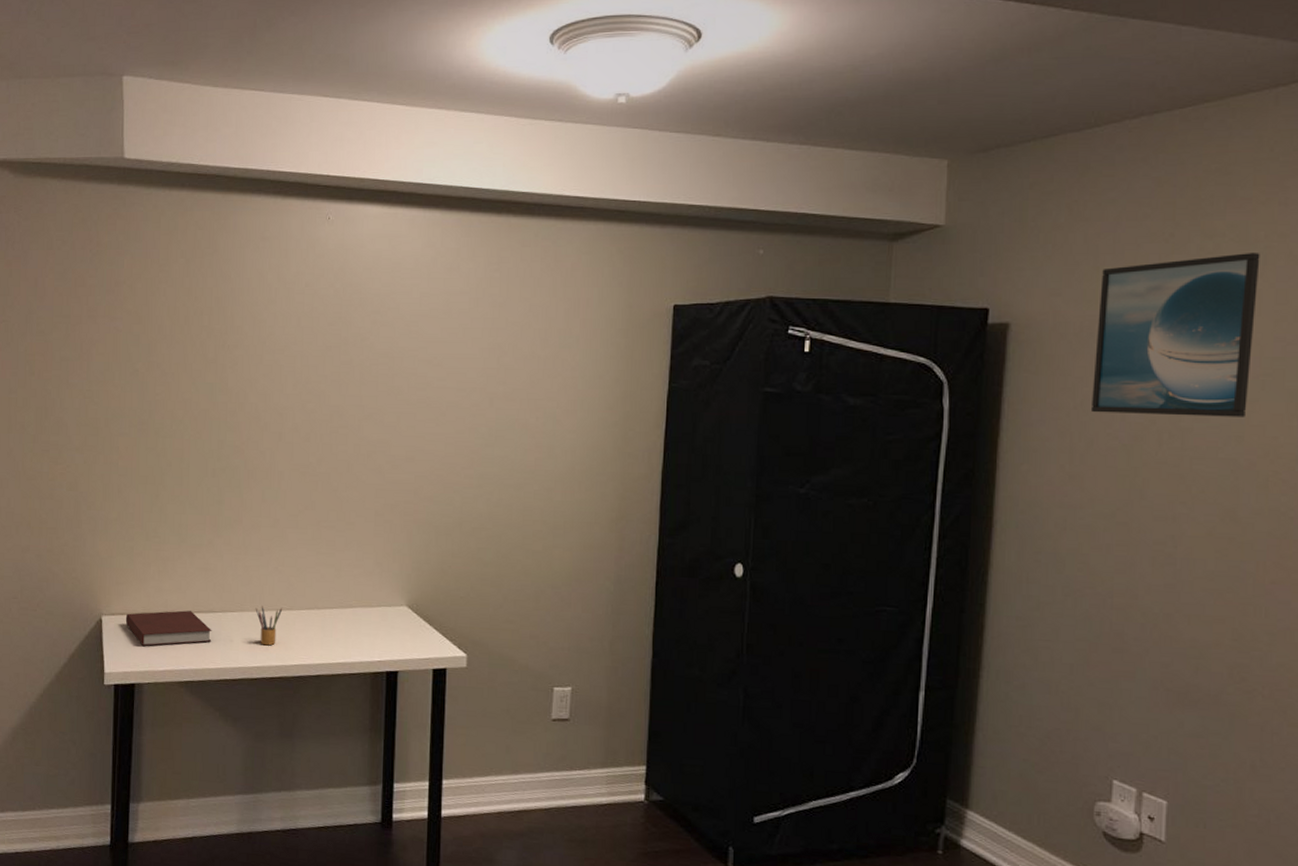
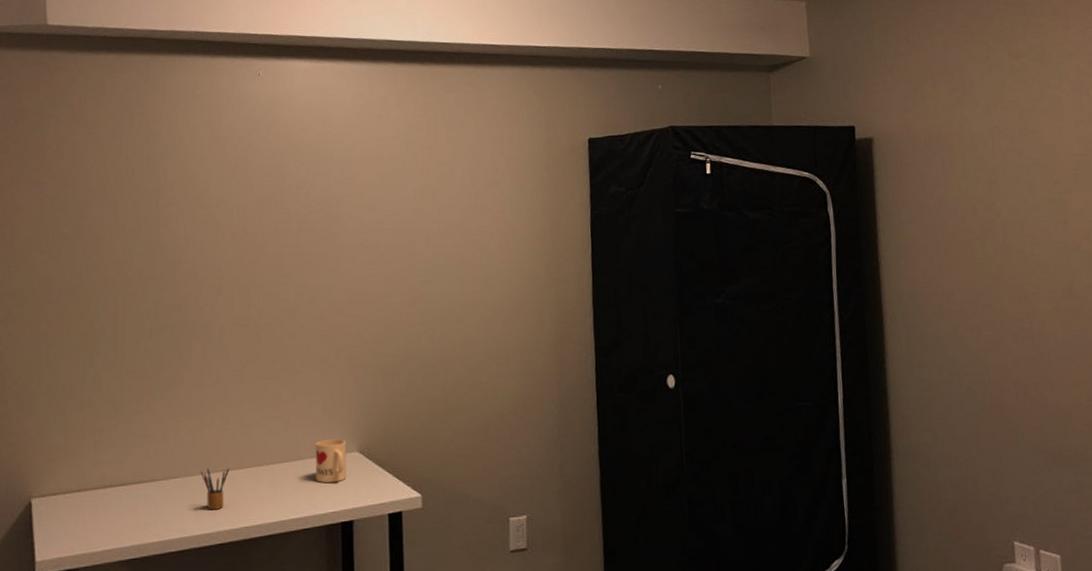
notebook: present [125,610,212,646] -> none [58,482,155,526]
mug: none [364,591,395,634] -> present [315,439,347,483]
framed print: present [1090,253,1260,417] -> none [939,69,1067,211]

